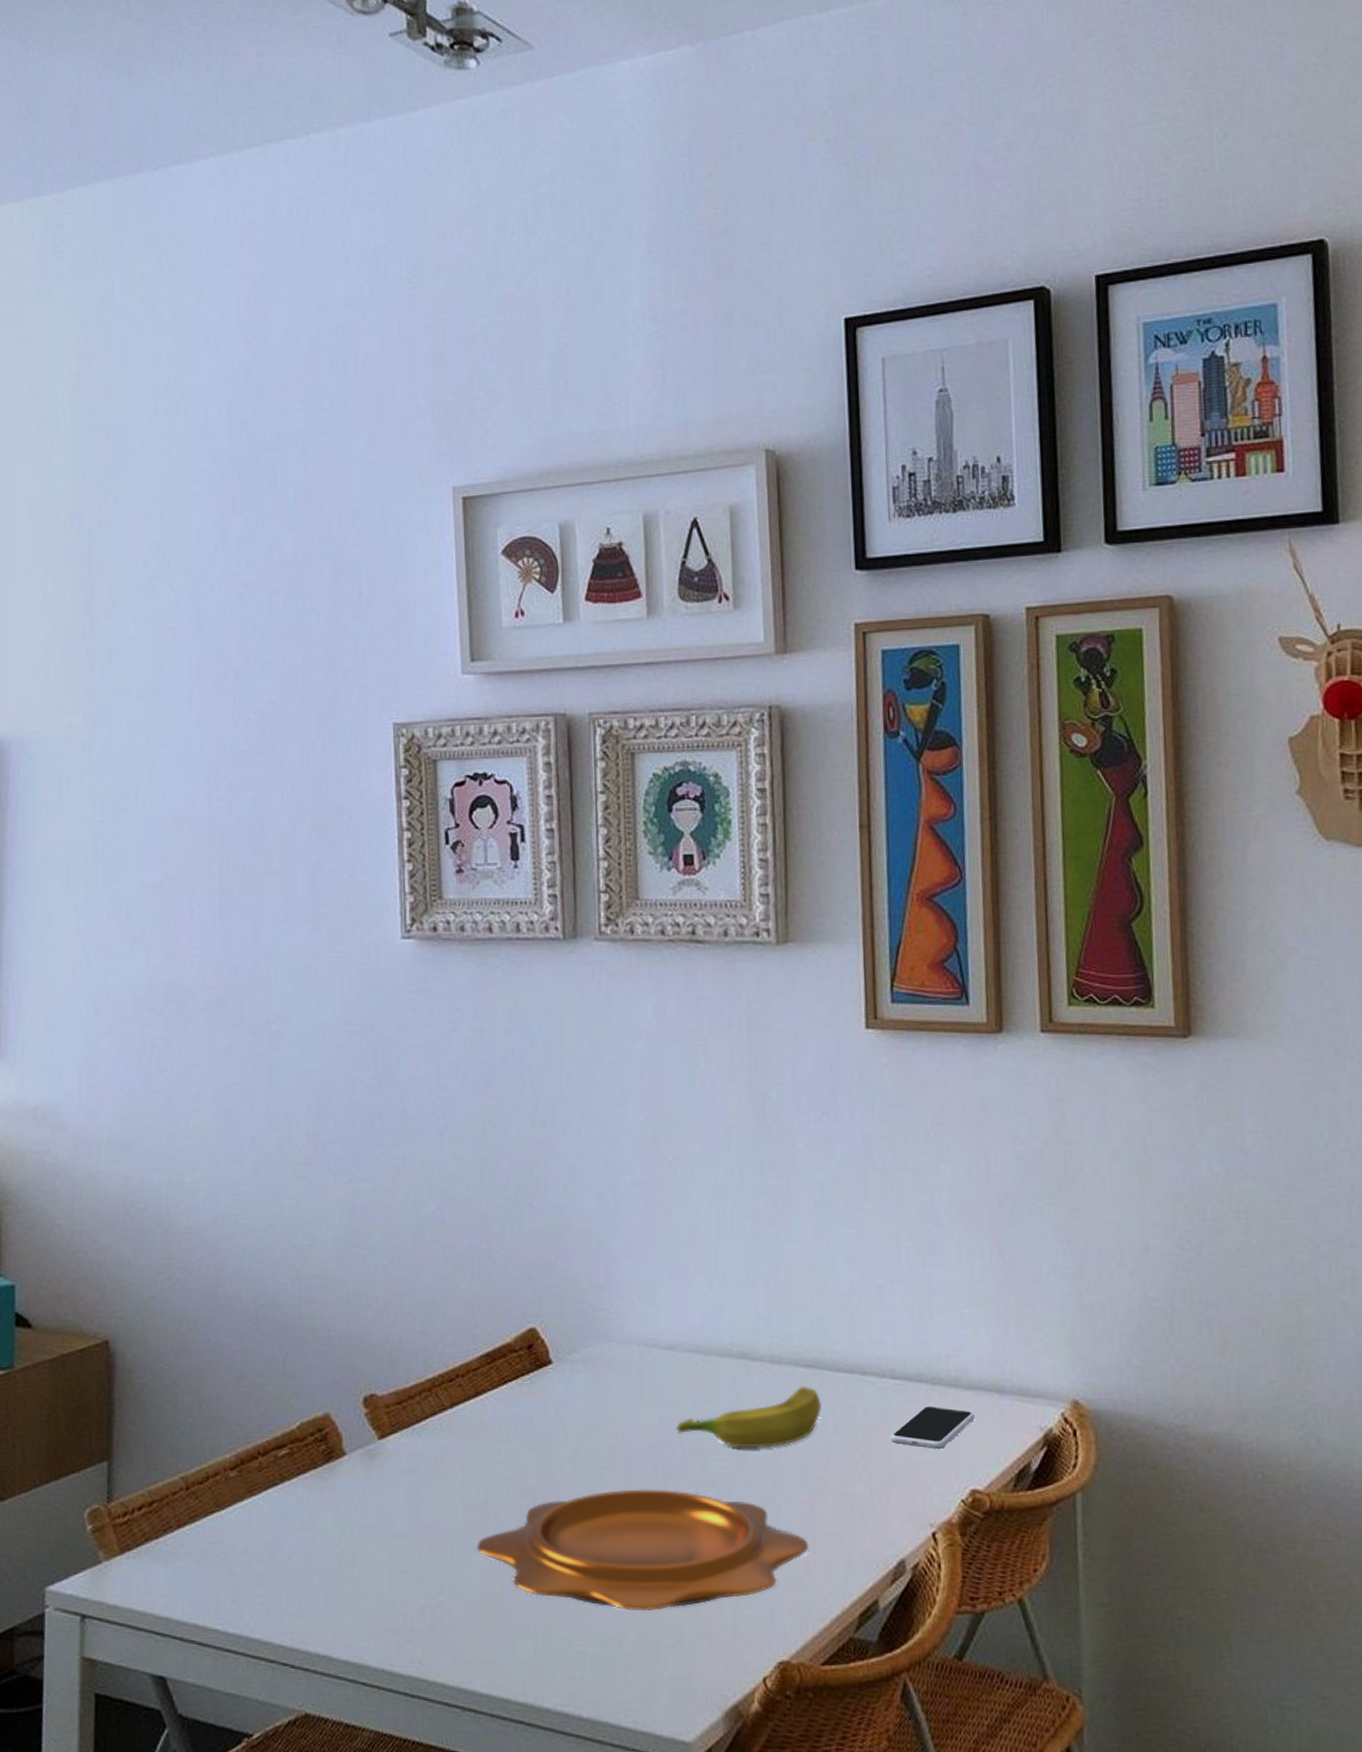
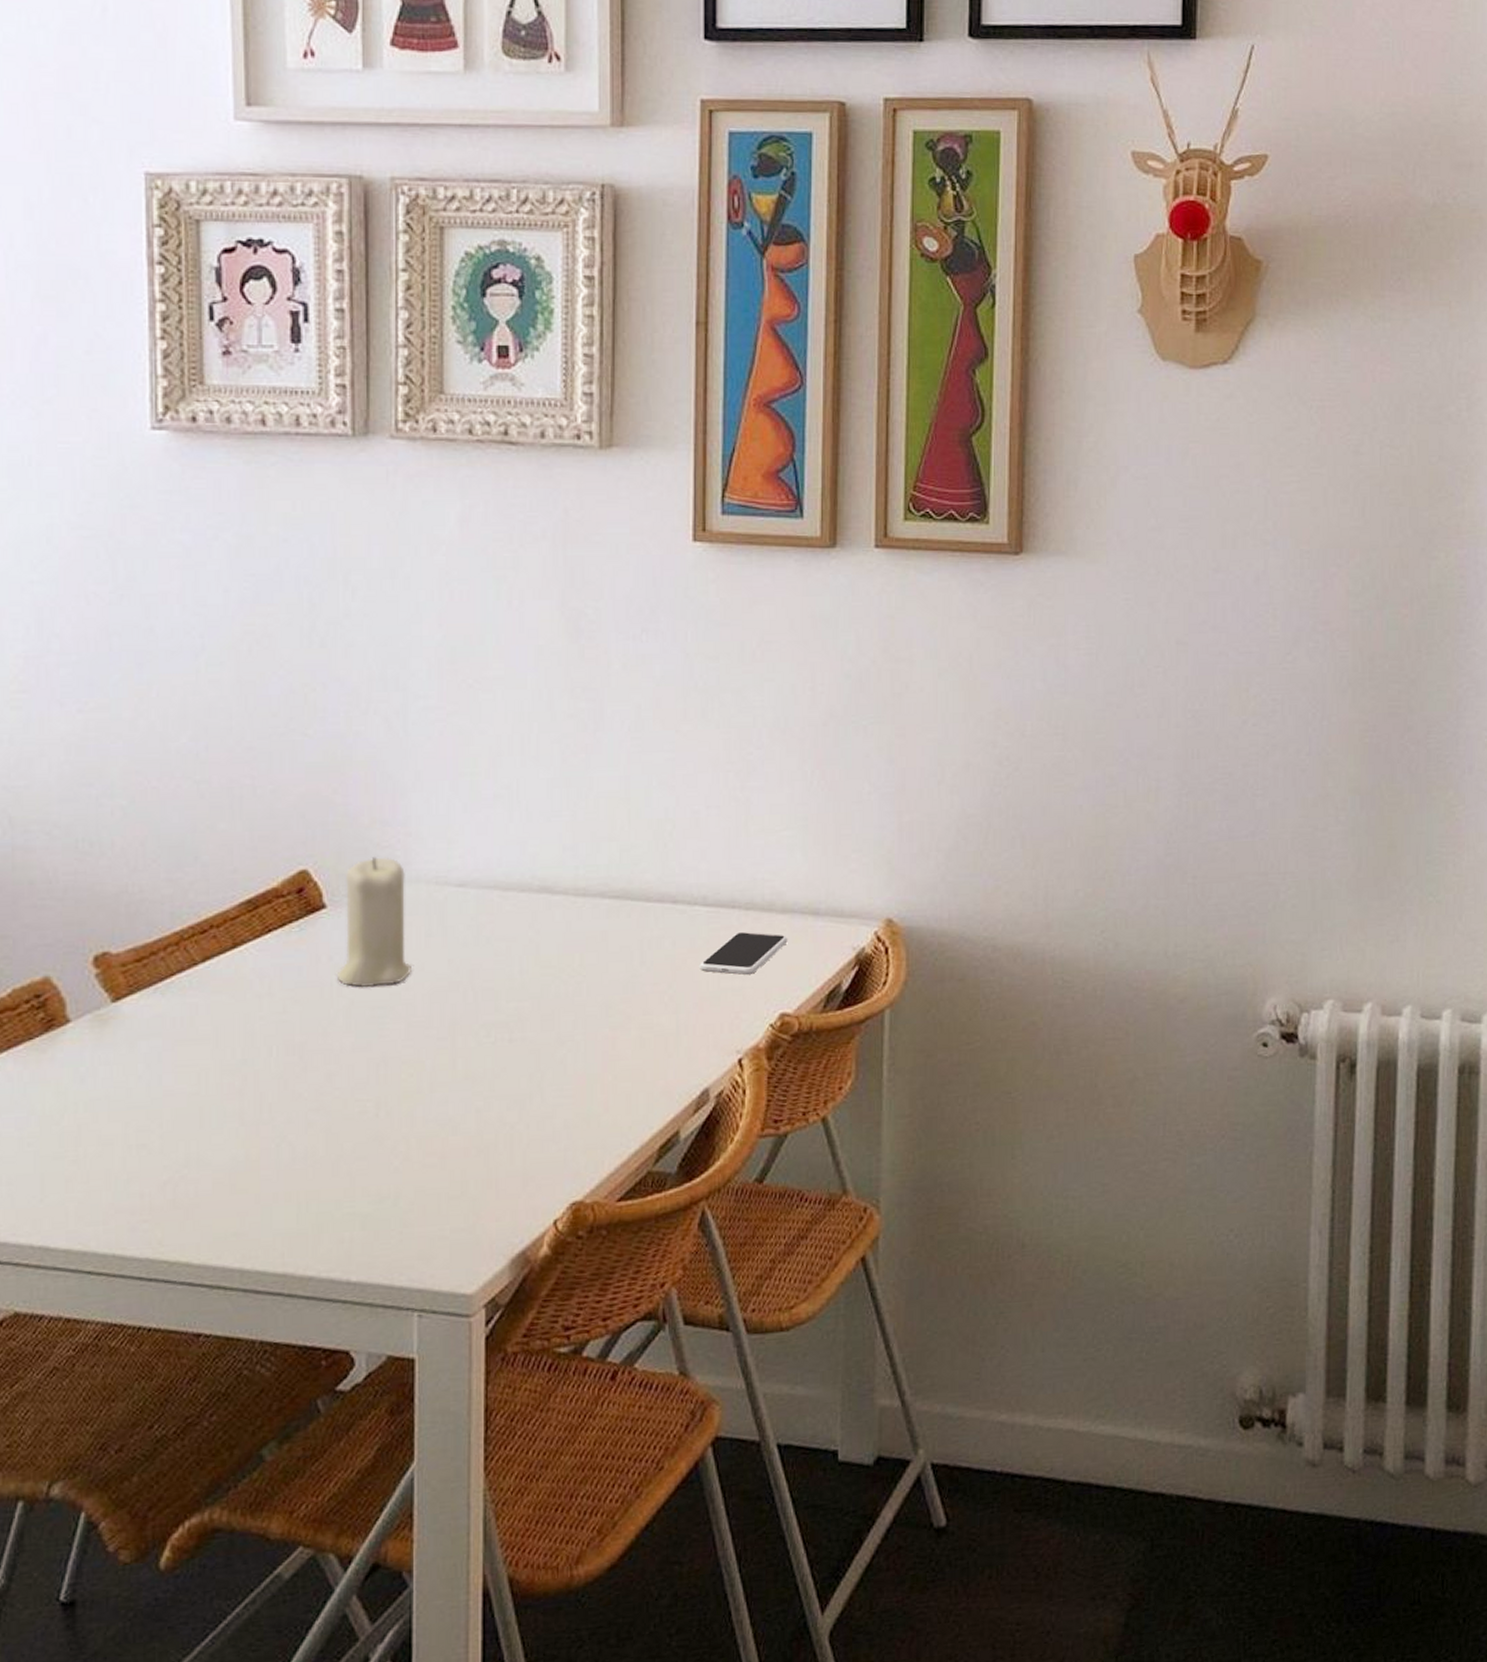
decorative bowl: present [476,1489,809,1612] -> none [230,1035,609,1166]
candle: none [564,1319,628,1440] -> present [338,857,413,988]
banana: present [676,1385,822,1449] -> none [467,917,628,987]

